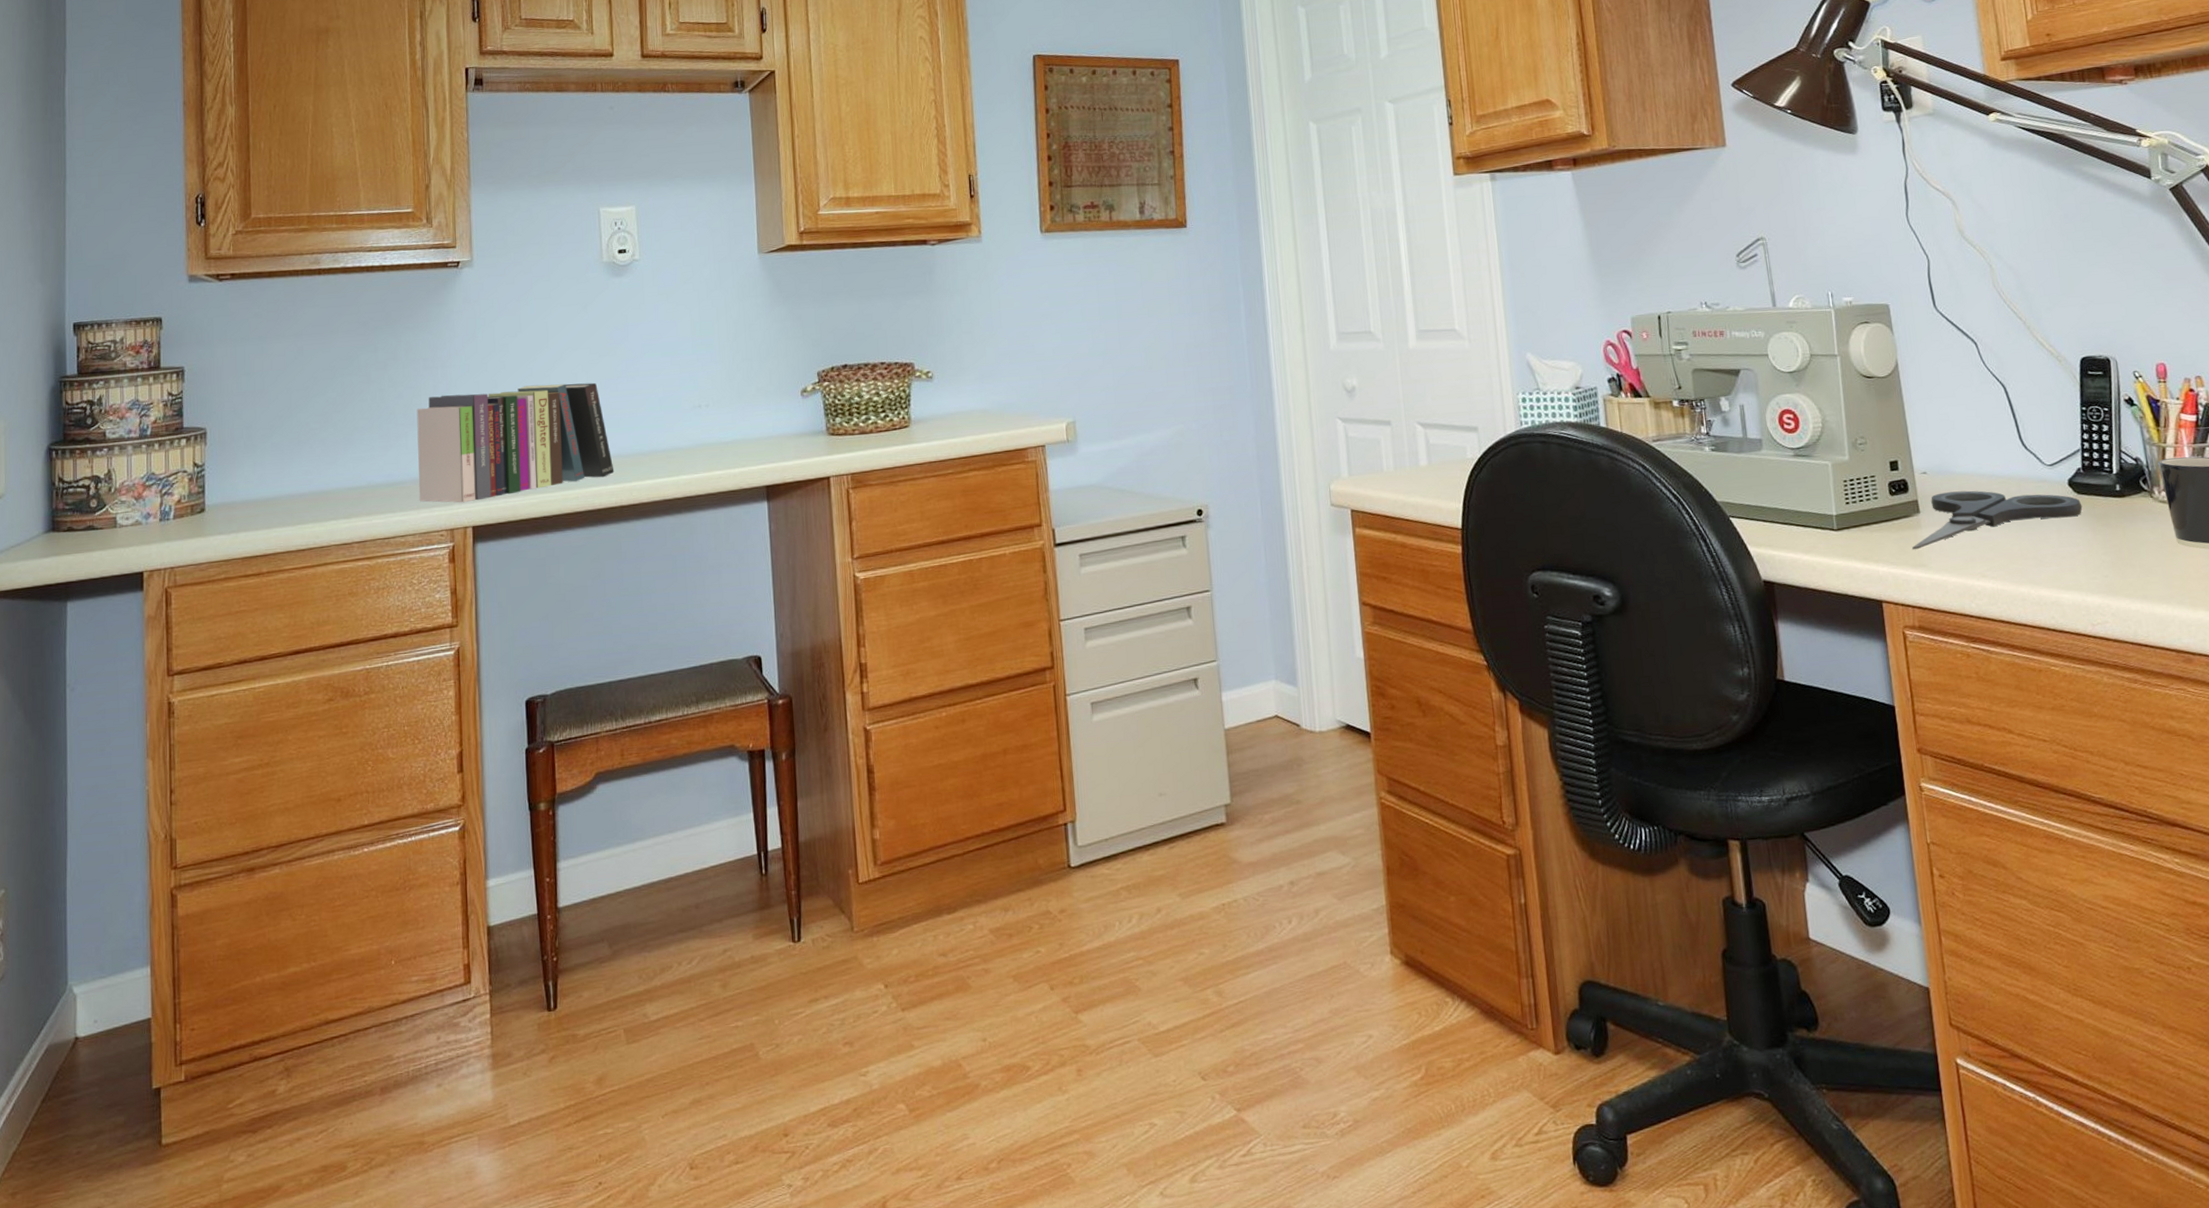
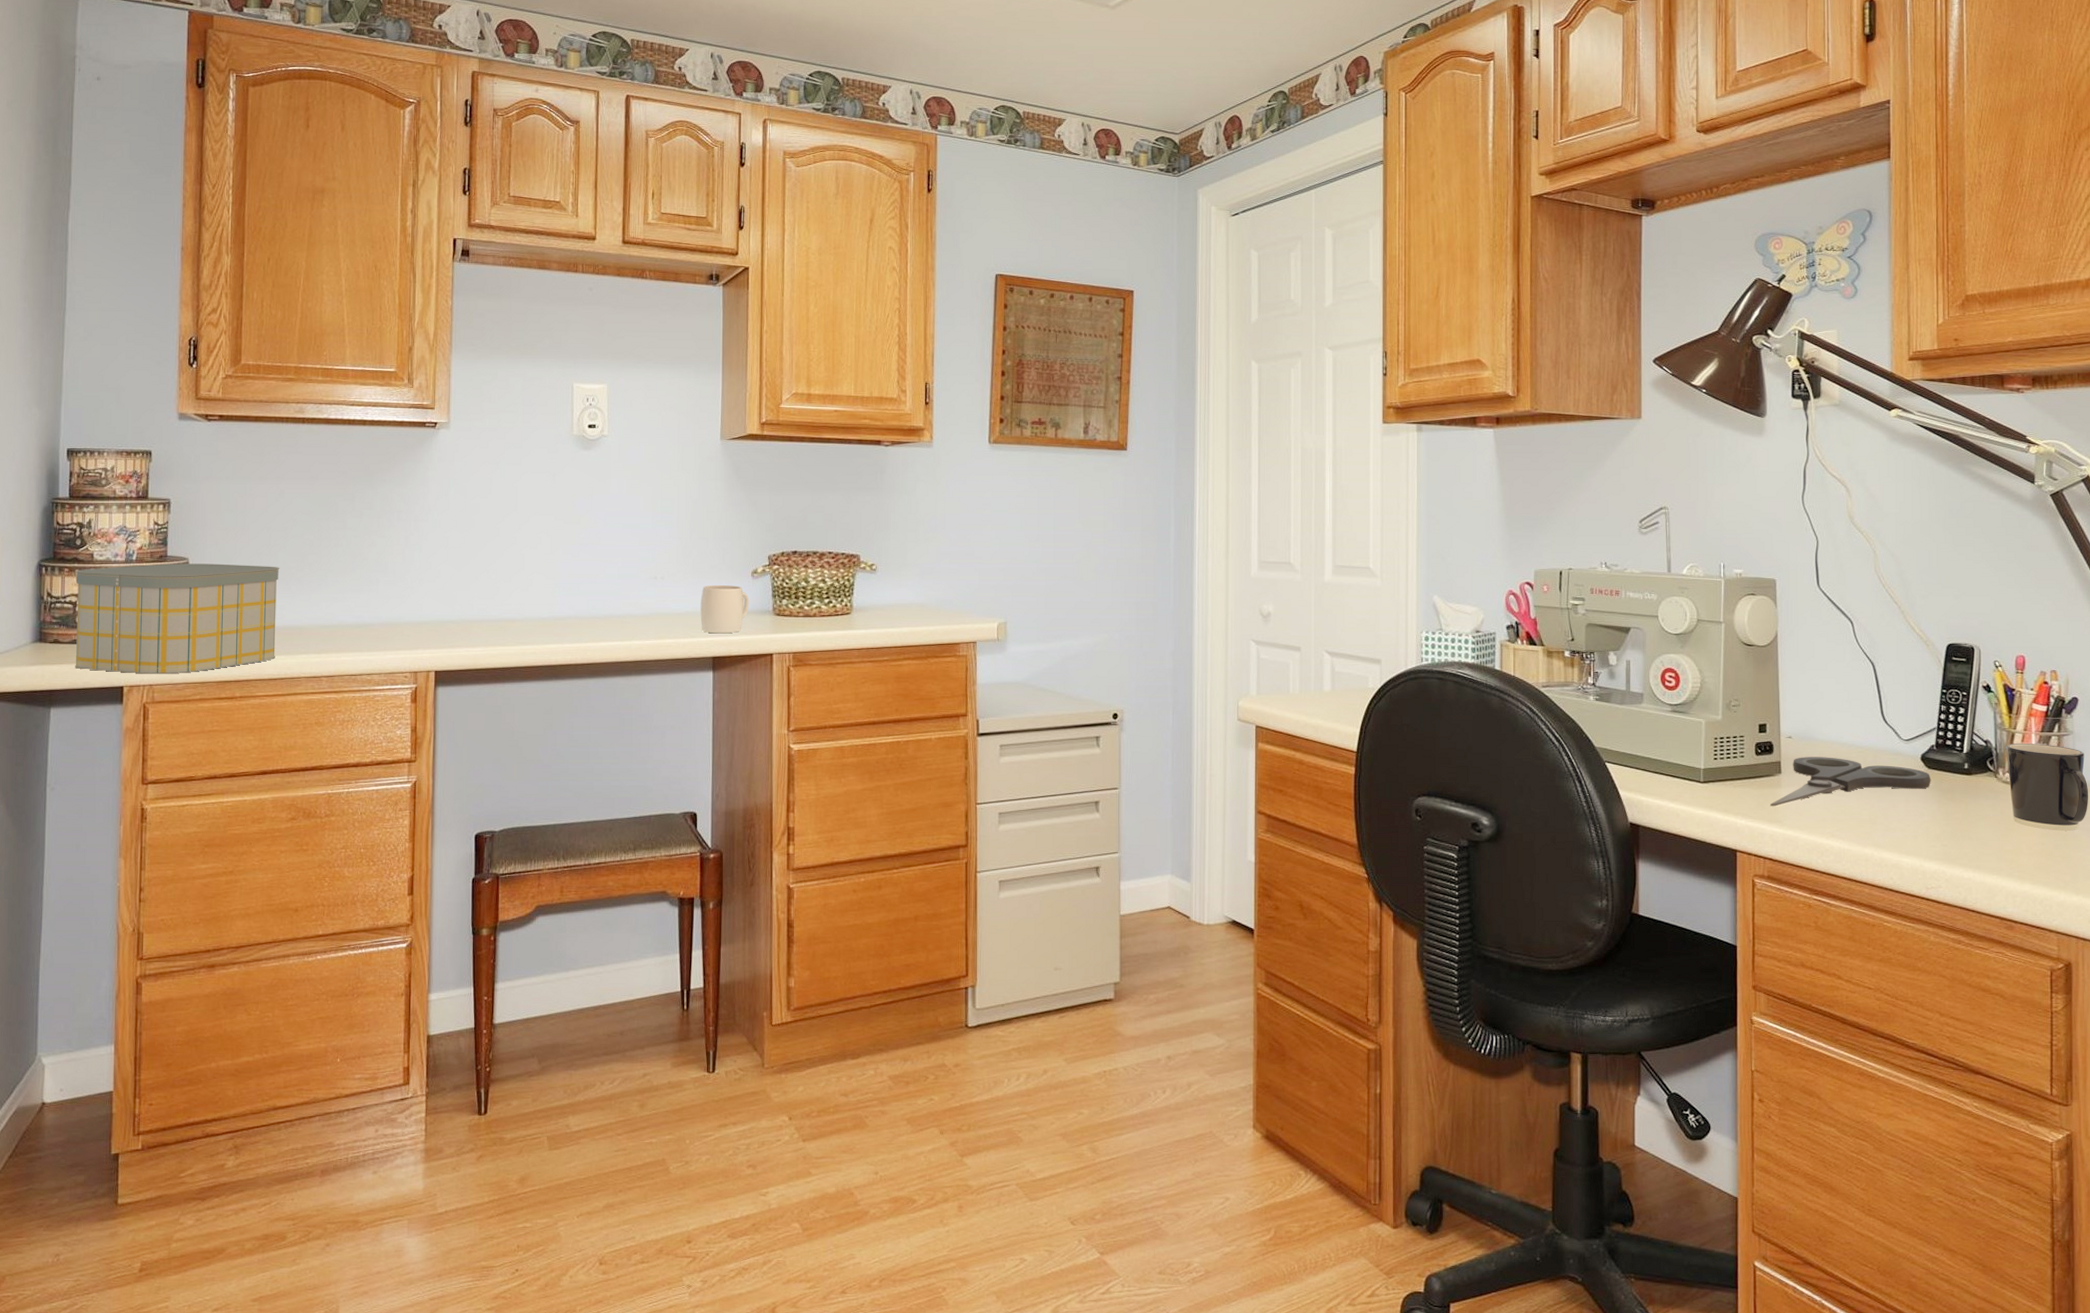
storage box: none [88,428,303,557] -> present [75,563,280,674]
books: present [416,382,615,503] -> none [386,545,571,649]
mug: none [749,407,801,460] -> present [700,584,750,634]

